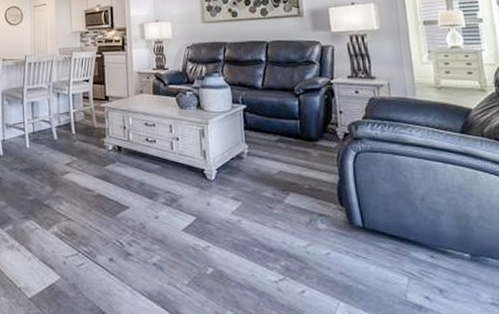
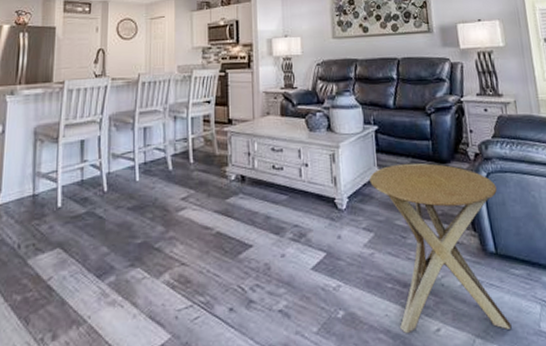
side table: none [238,140,377,297] -> present [370,163,512,334]

